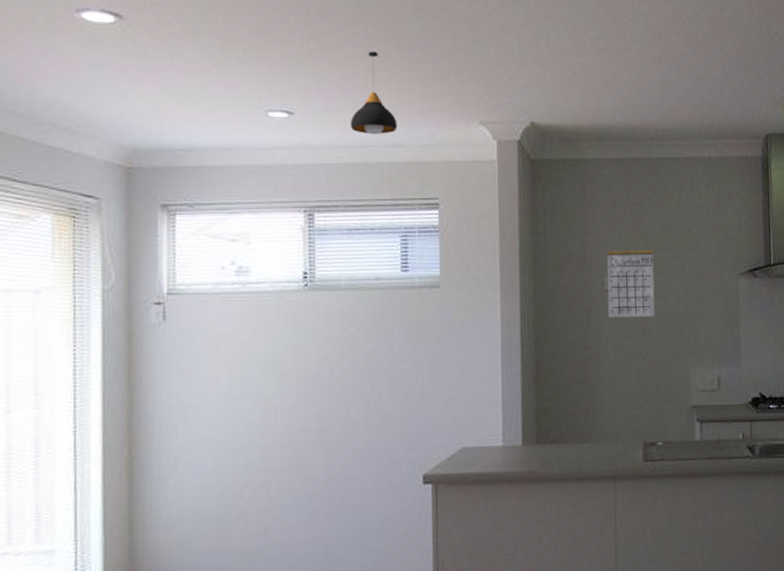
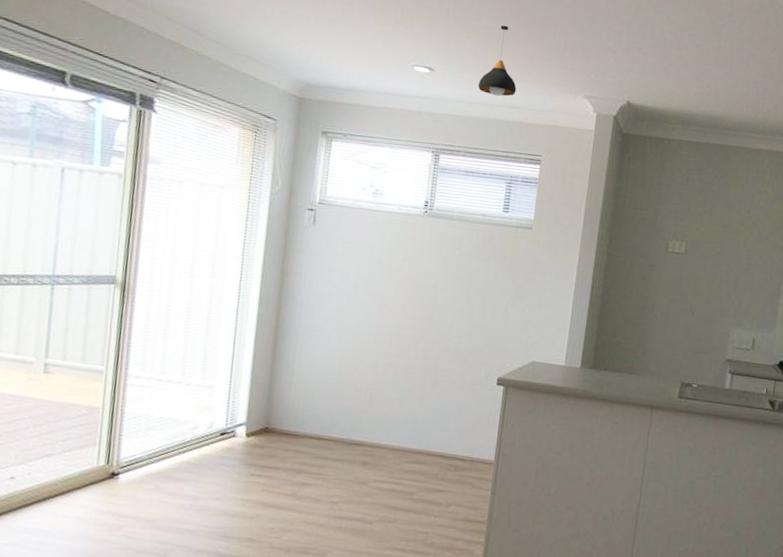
calendar: present [606,244,656,318] -> none [668,218,715,280]

